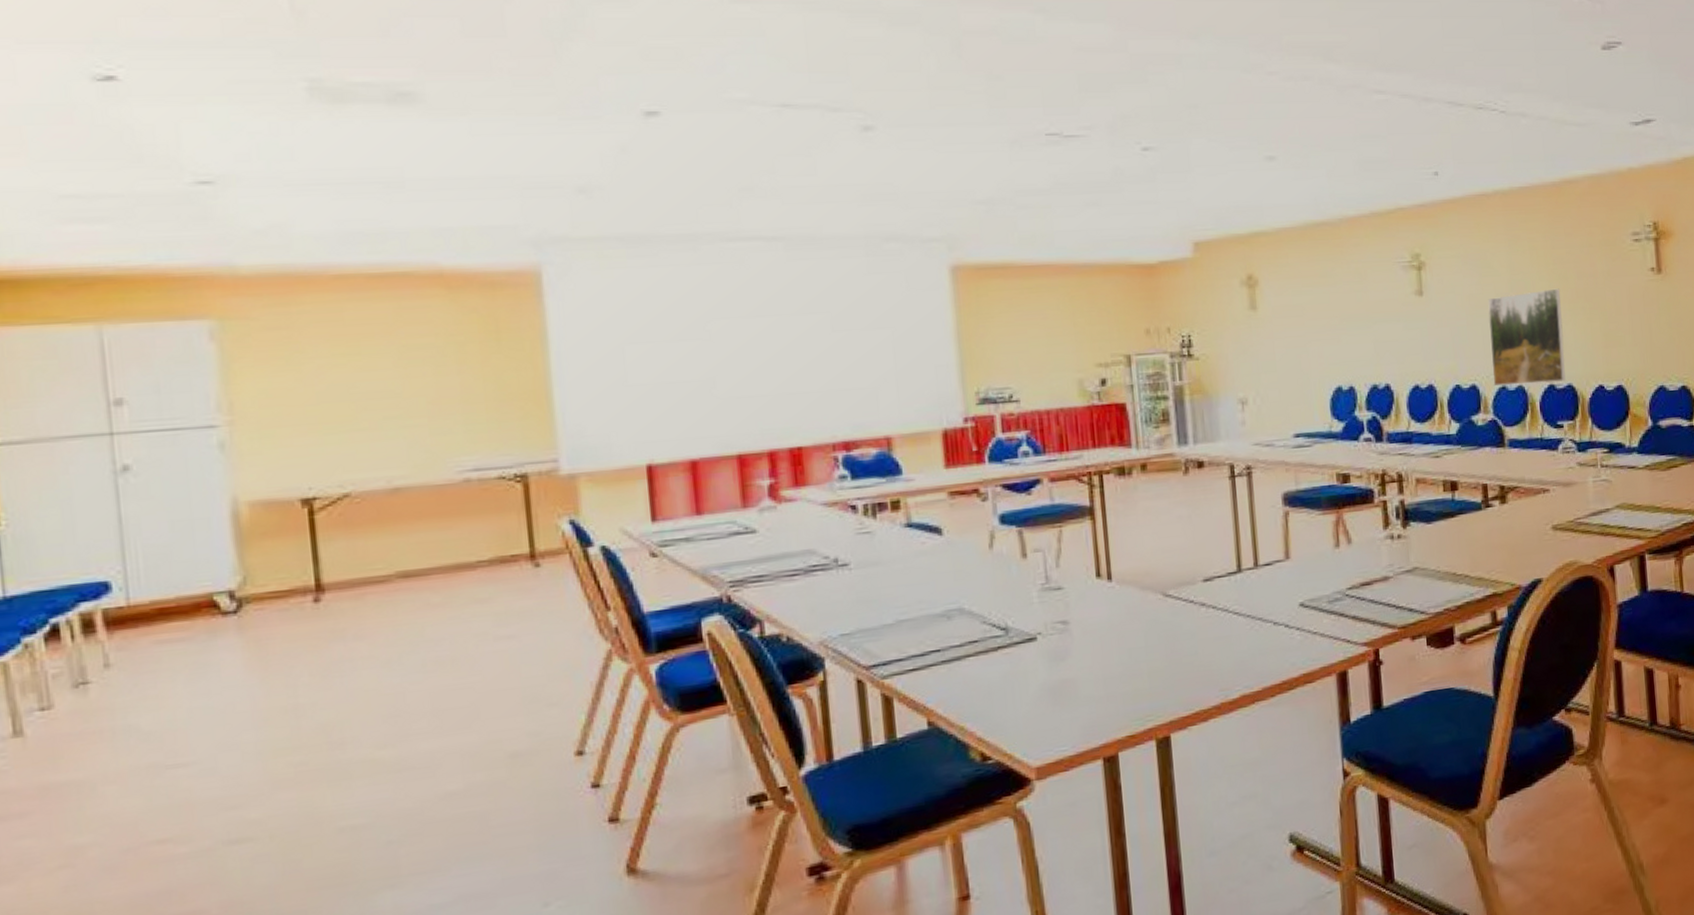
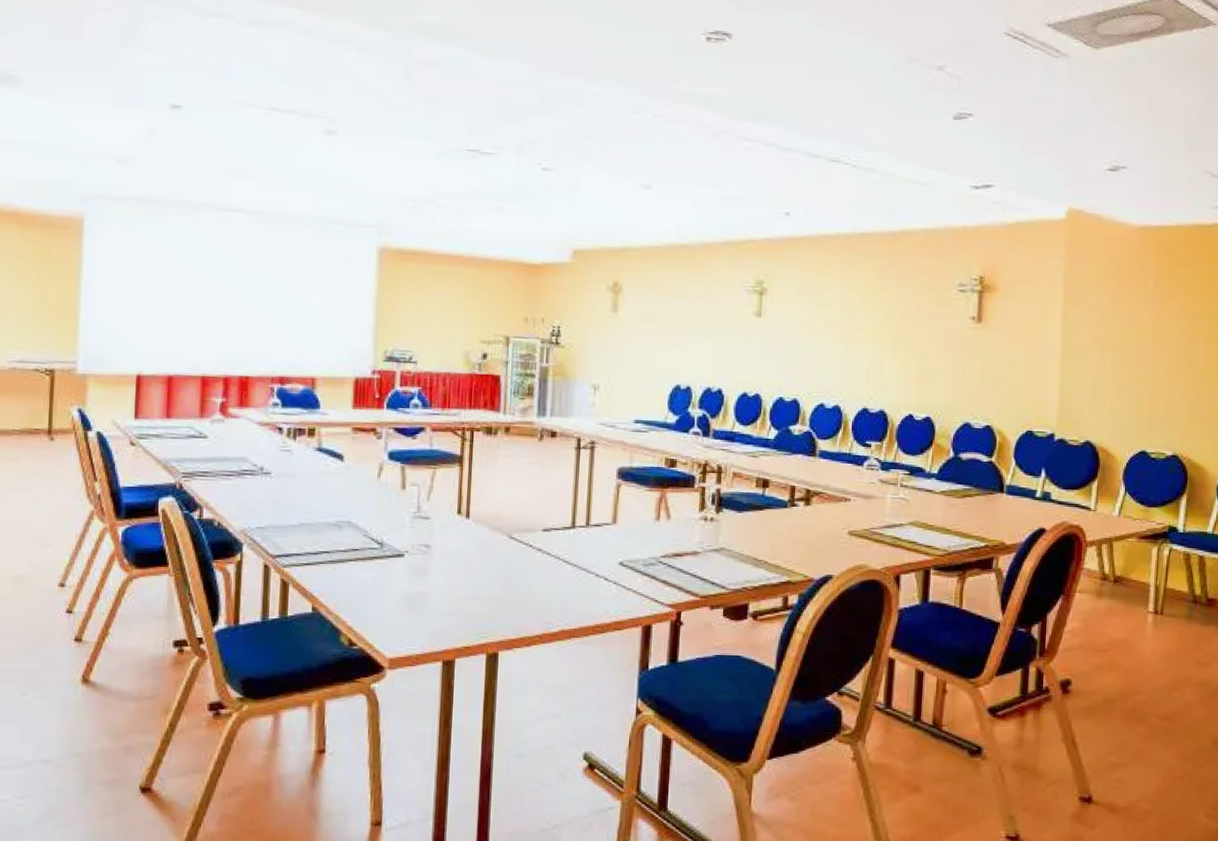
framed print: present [1488,288,1566,387] -> none [813,324,884,407]

